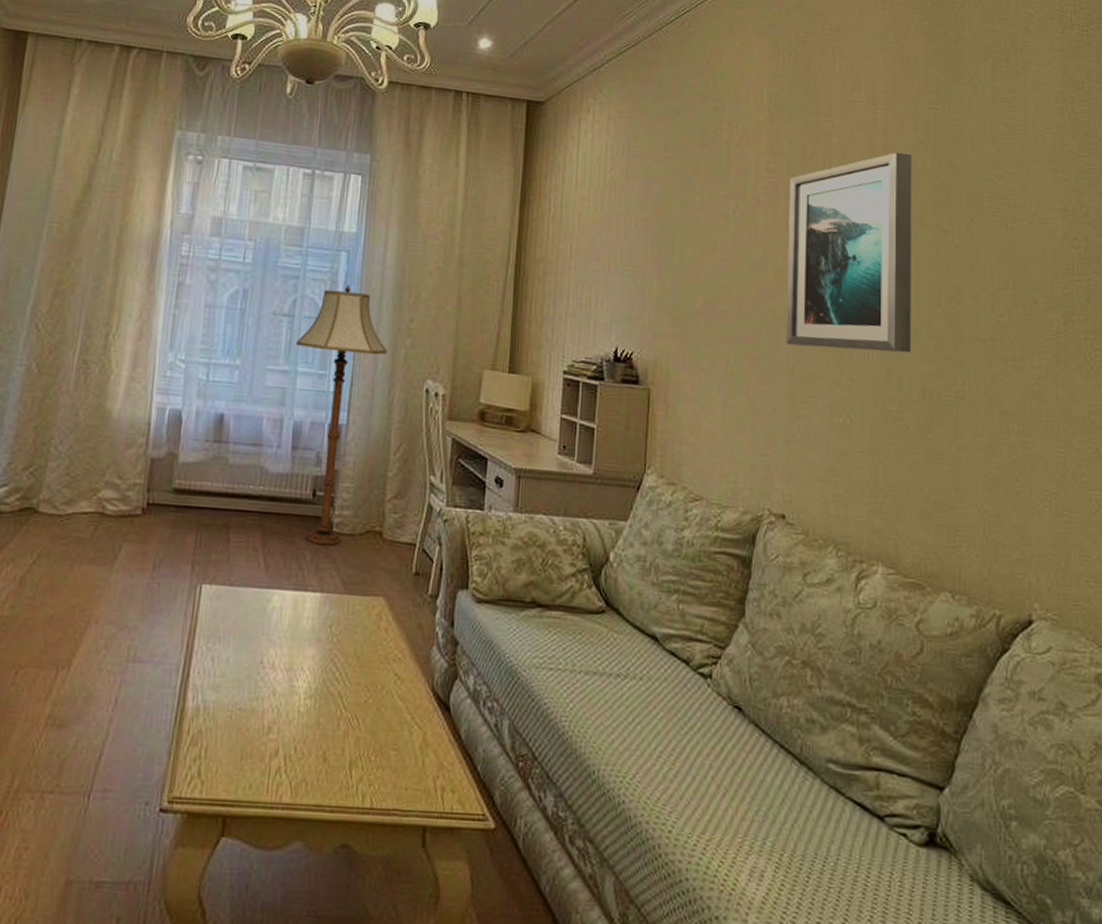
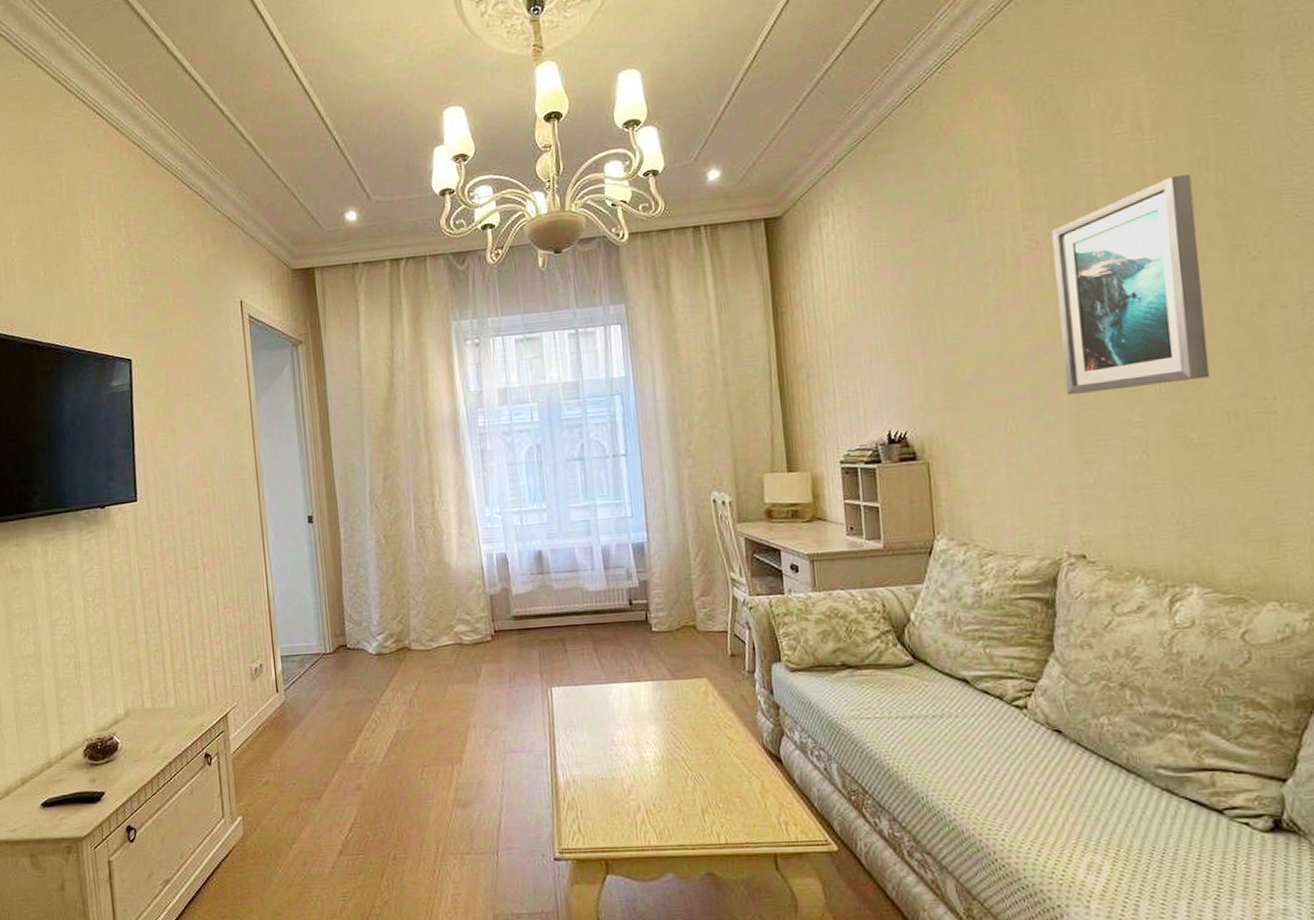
floor lamp: present [296,284,387,546] -> none [591,423,672,643]

